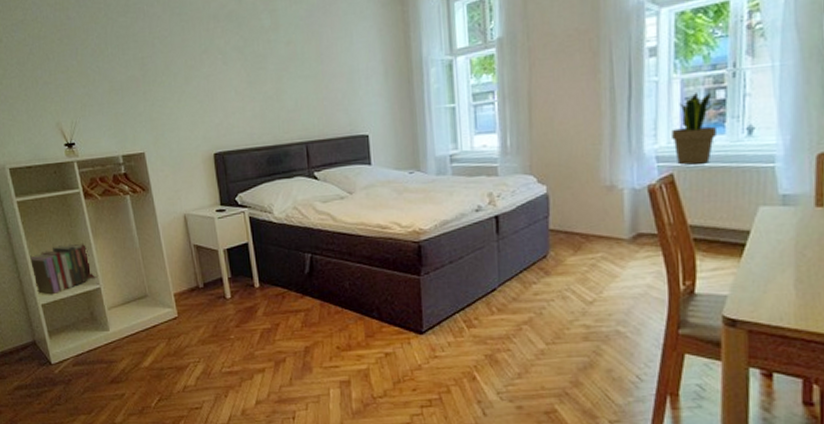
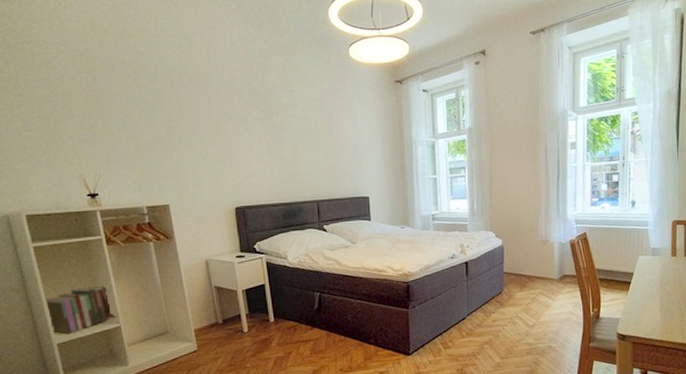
potted plant: present [671,91,722,165] -> none [585,175,616,226]

